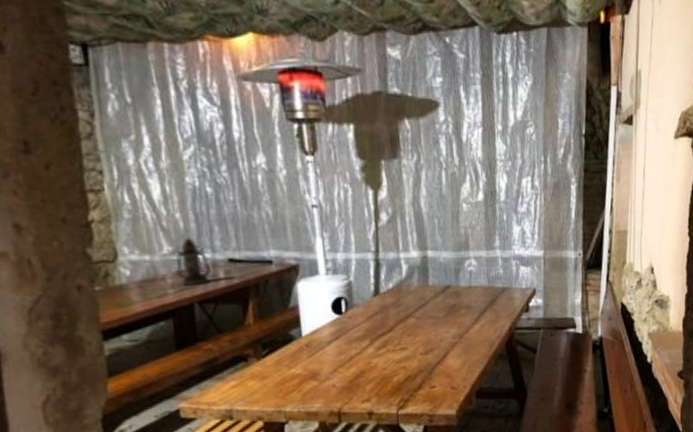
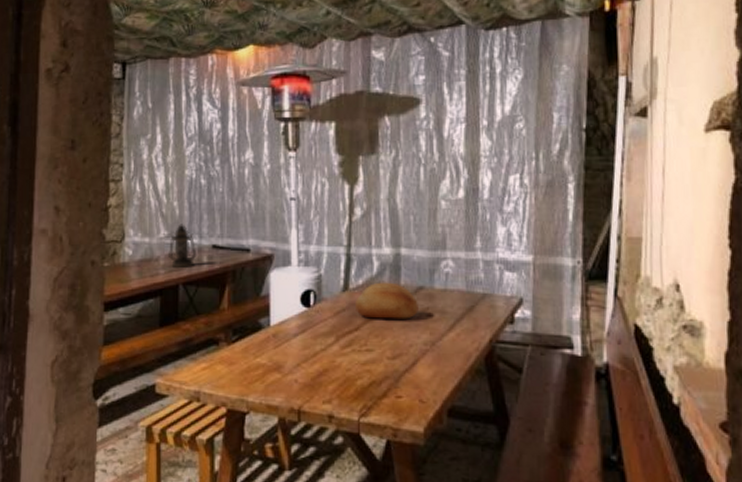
bread: none [387,283,447,320] -> present [356,282,418,319]

